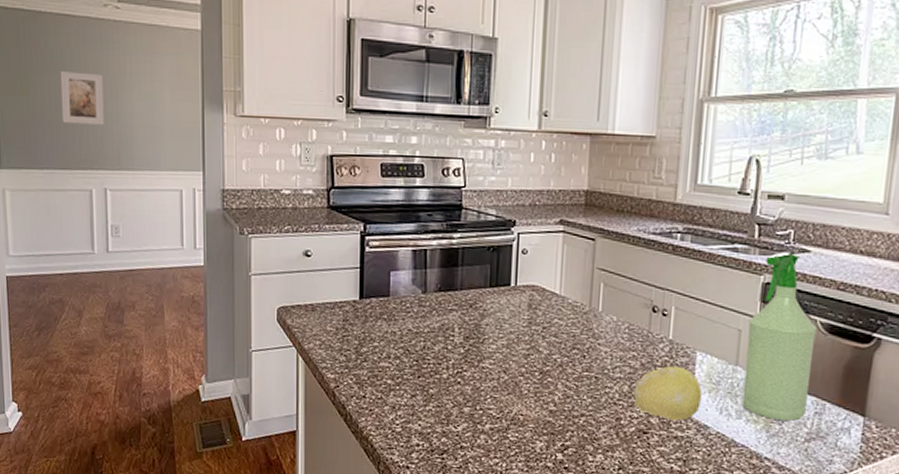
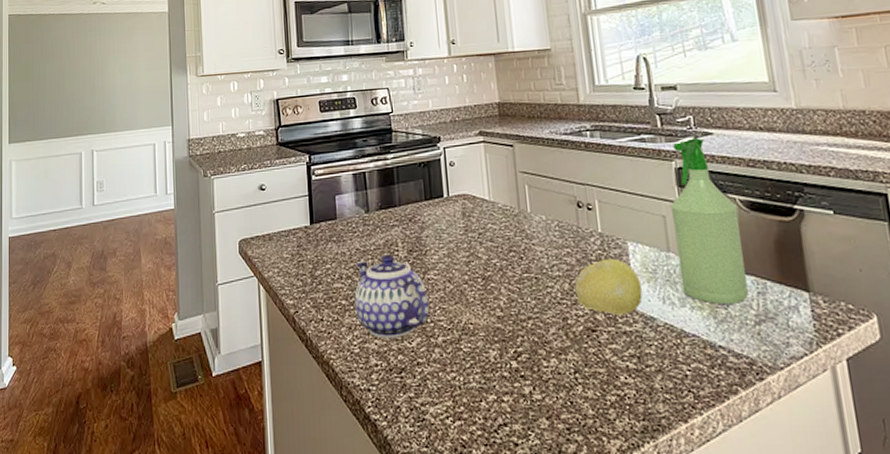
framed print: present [60,71,104,125] -> none [58,56,92,100]
teapot: none [401,338,481,422] -> present [354,253,430,339]

